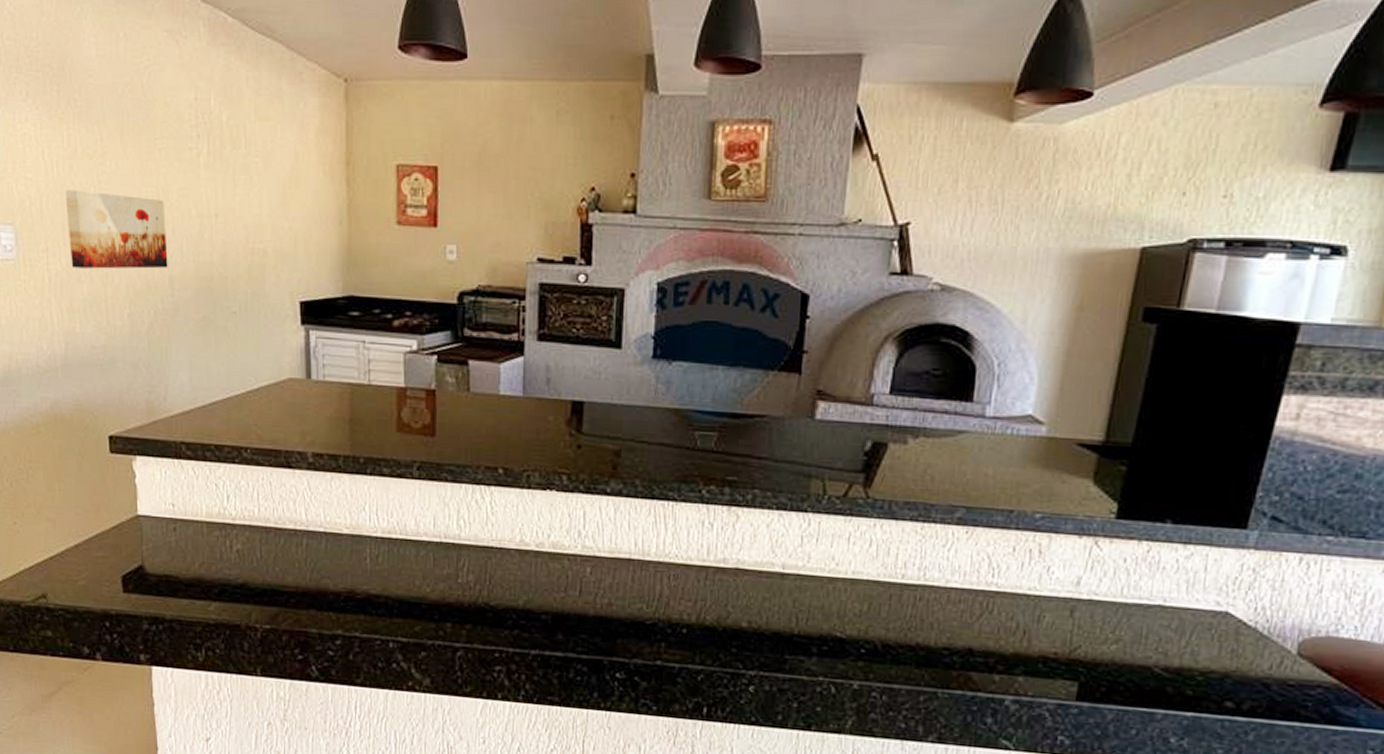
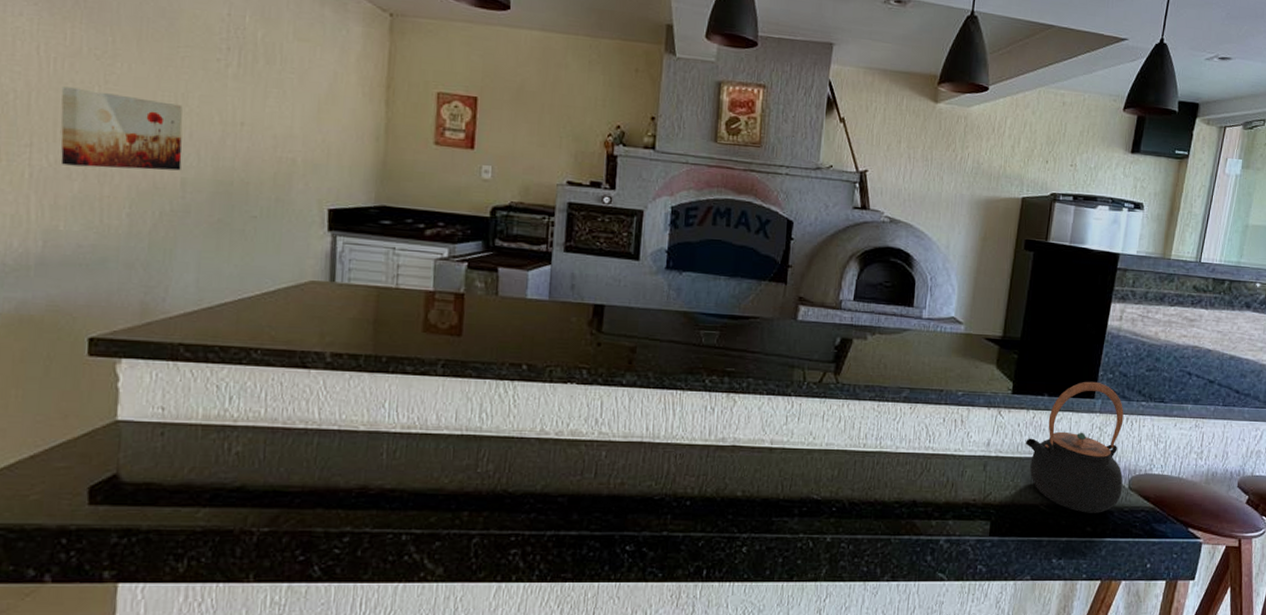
teapot: none [1135,505,1296,685] -> present [1026,381,1124,513]

